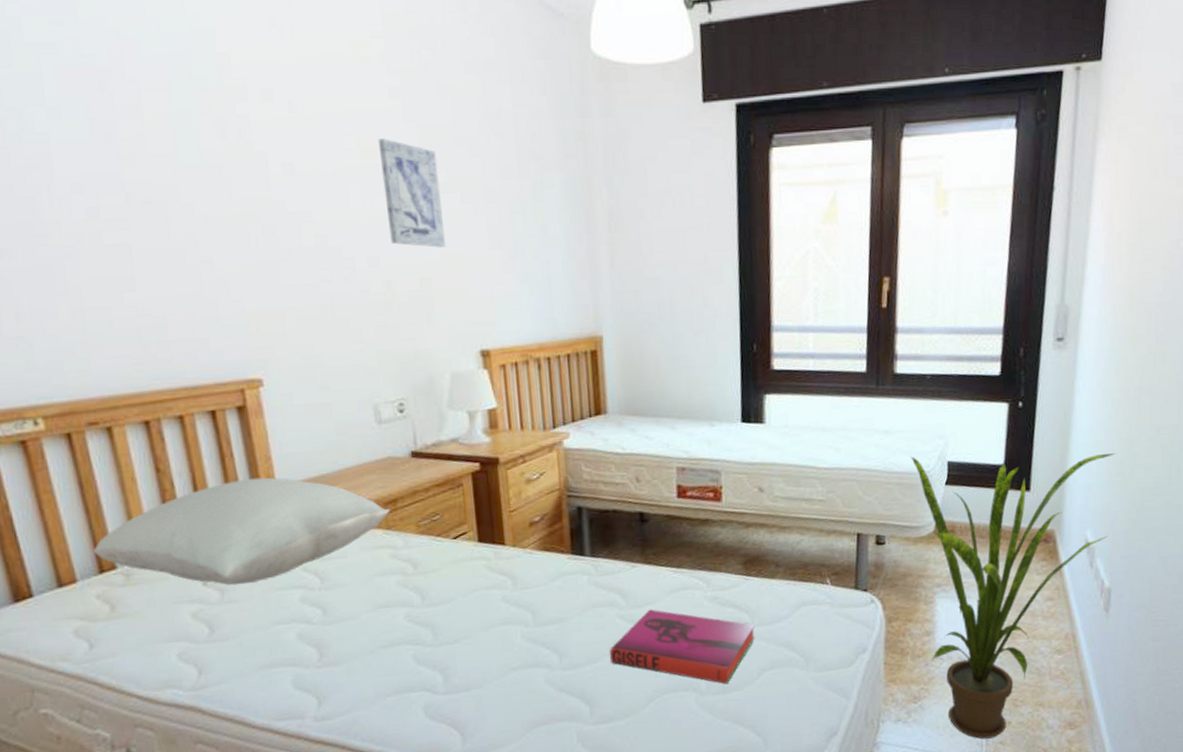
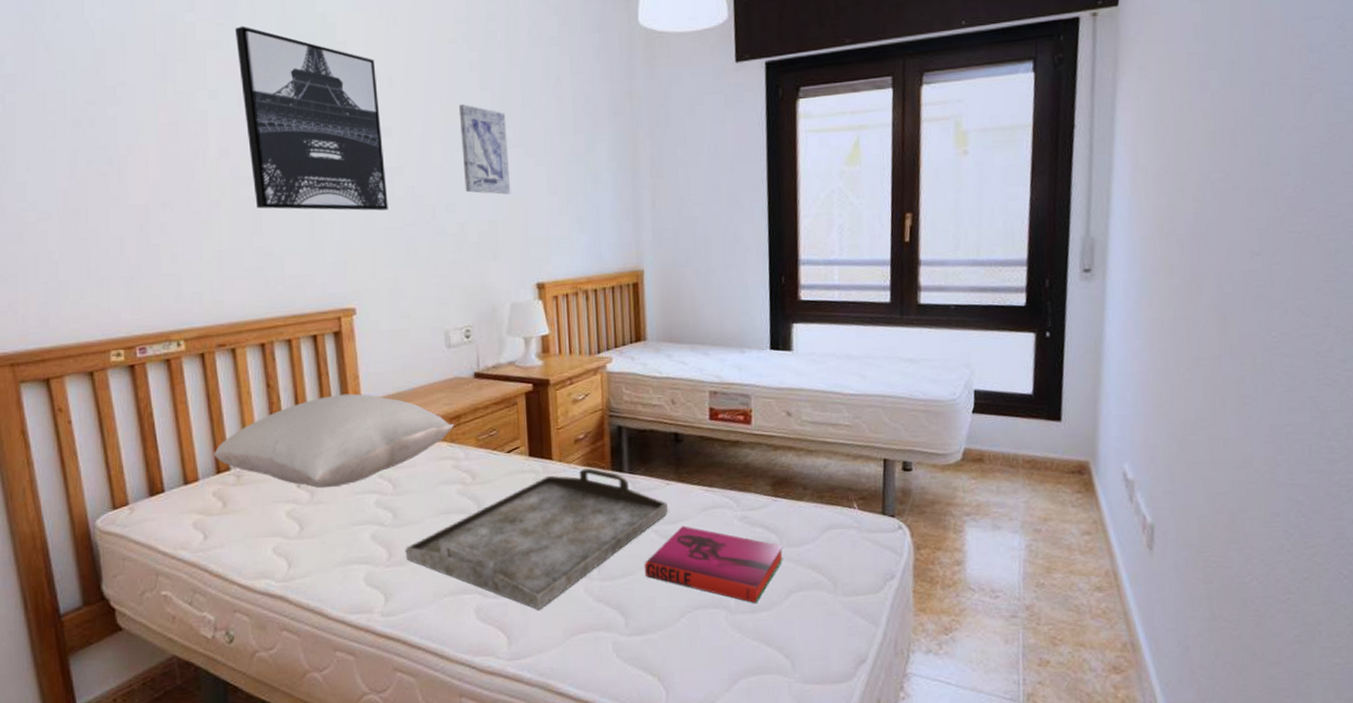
wall art: none [77,26,296,264] -> present [234,26,388,211]
serving tray: none [340,552,634,704] -> present [406,468,668,610]
house plant: present [910,453,1115,739] -> none [936,384,1152,678]

